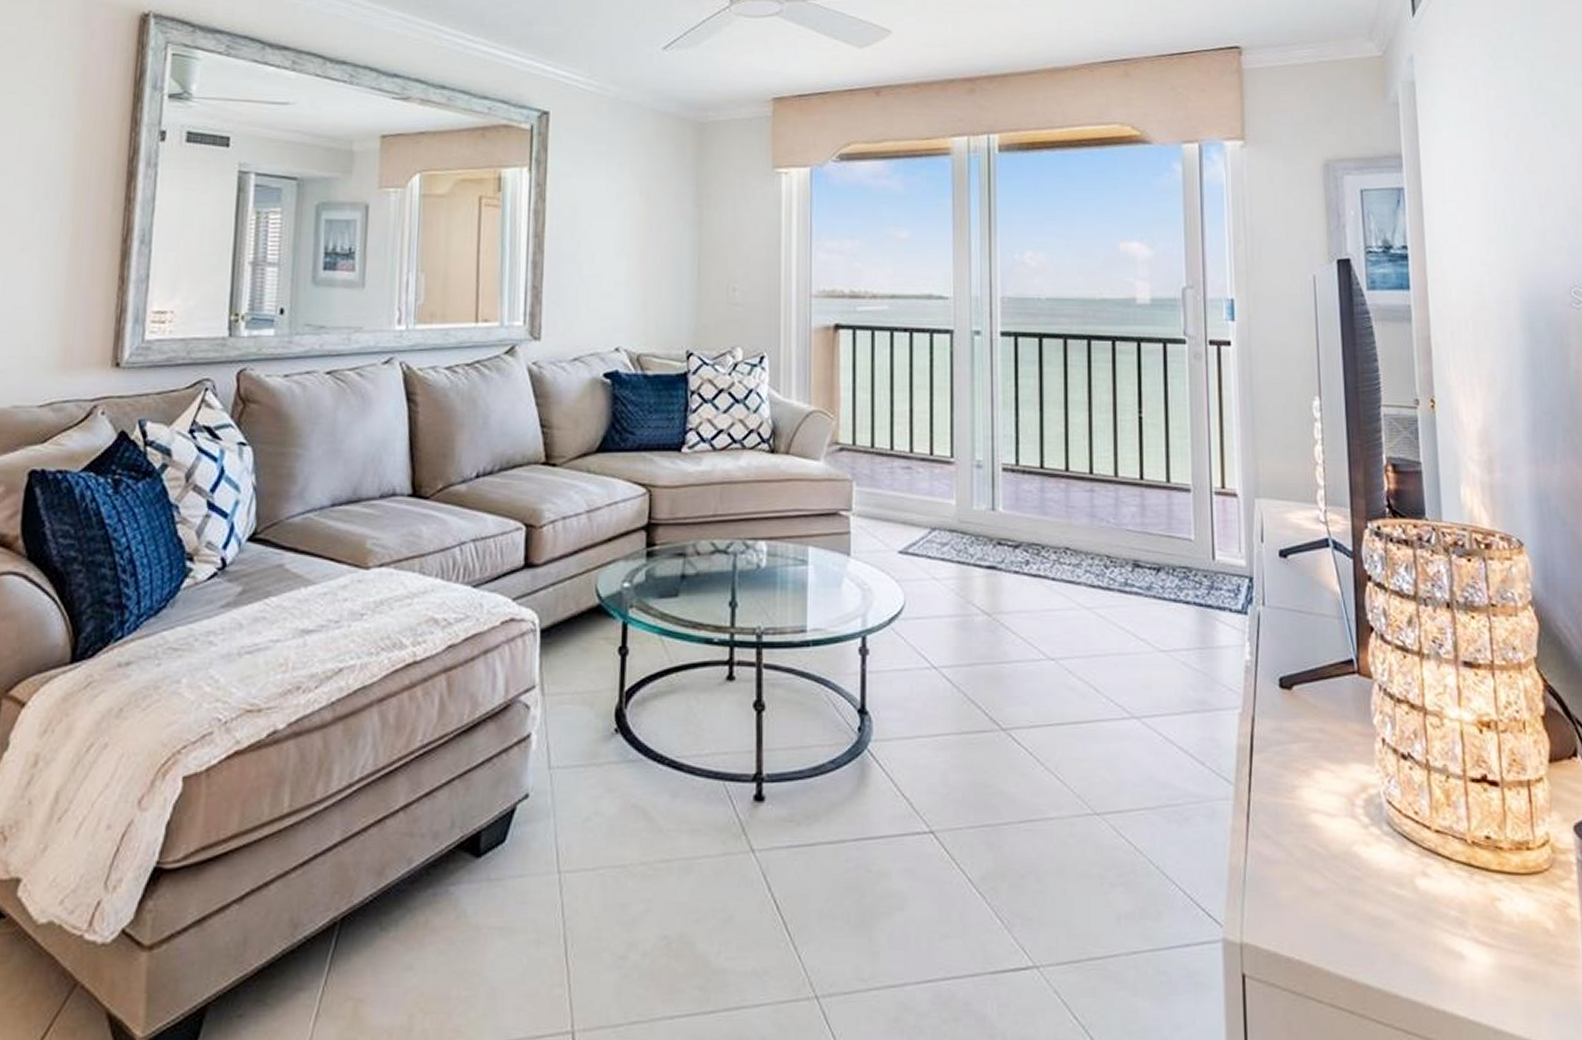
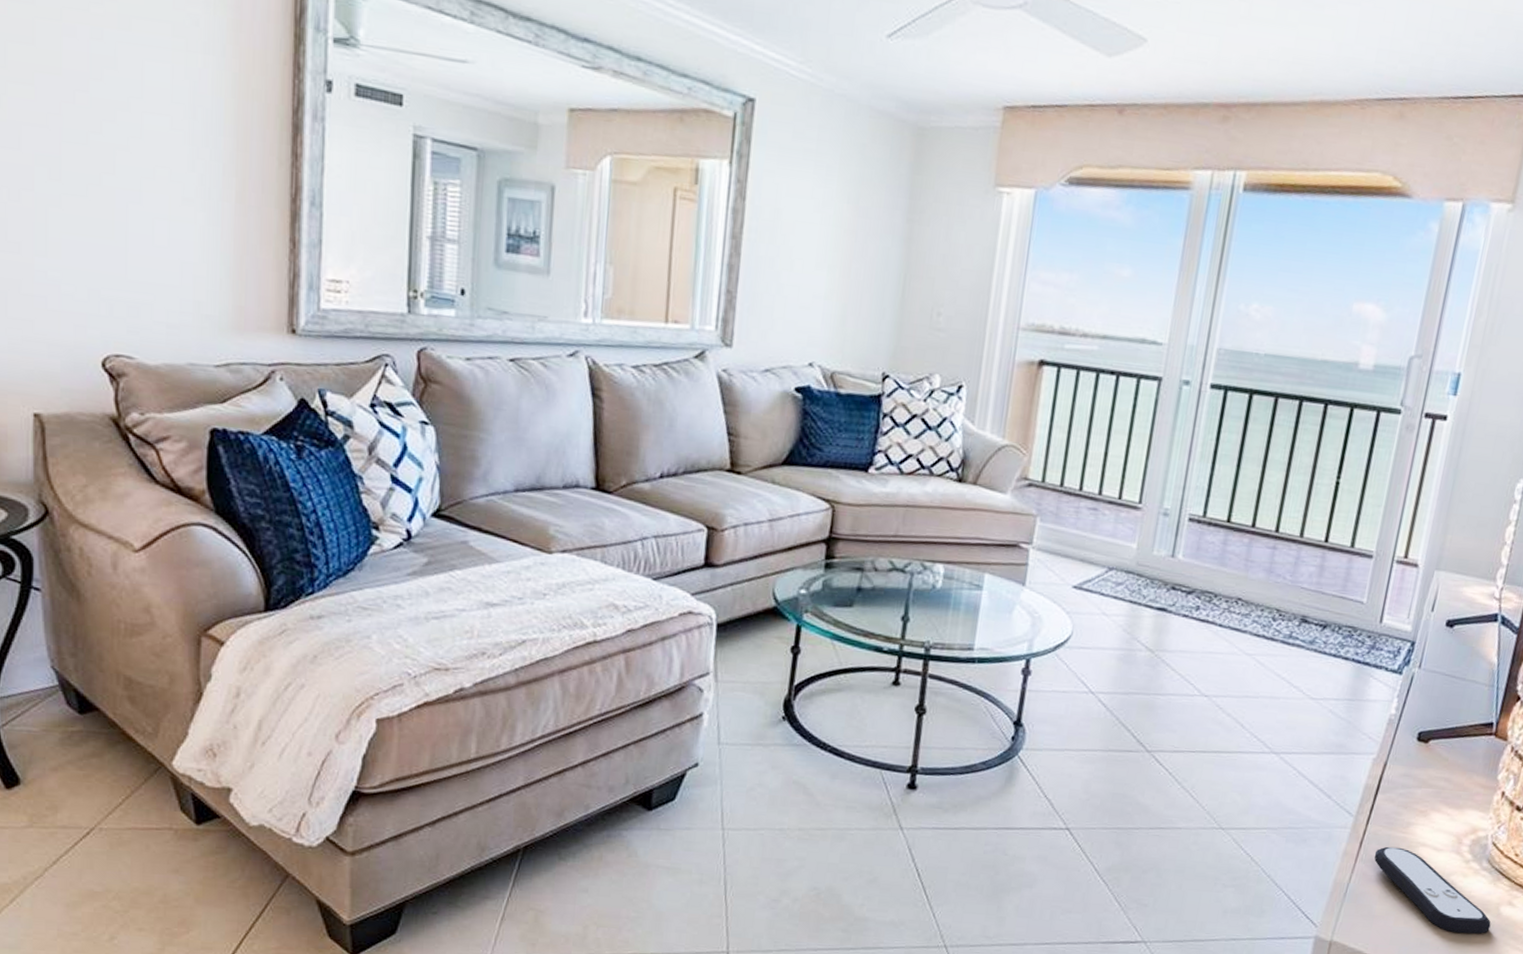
remote control: none [1265,817,1411,918] -> present [1374,846,1491,934]

